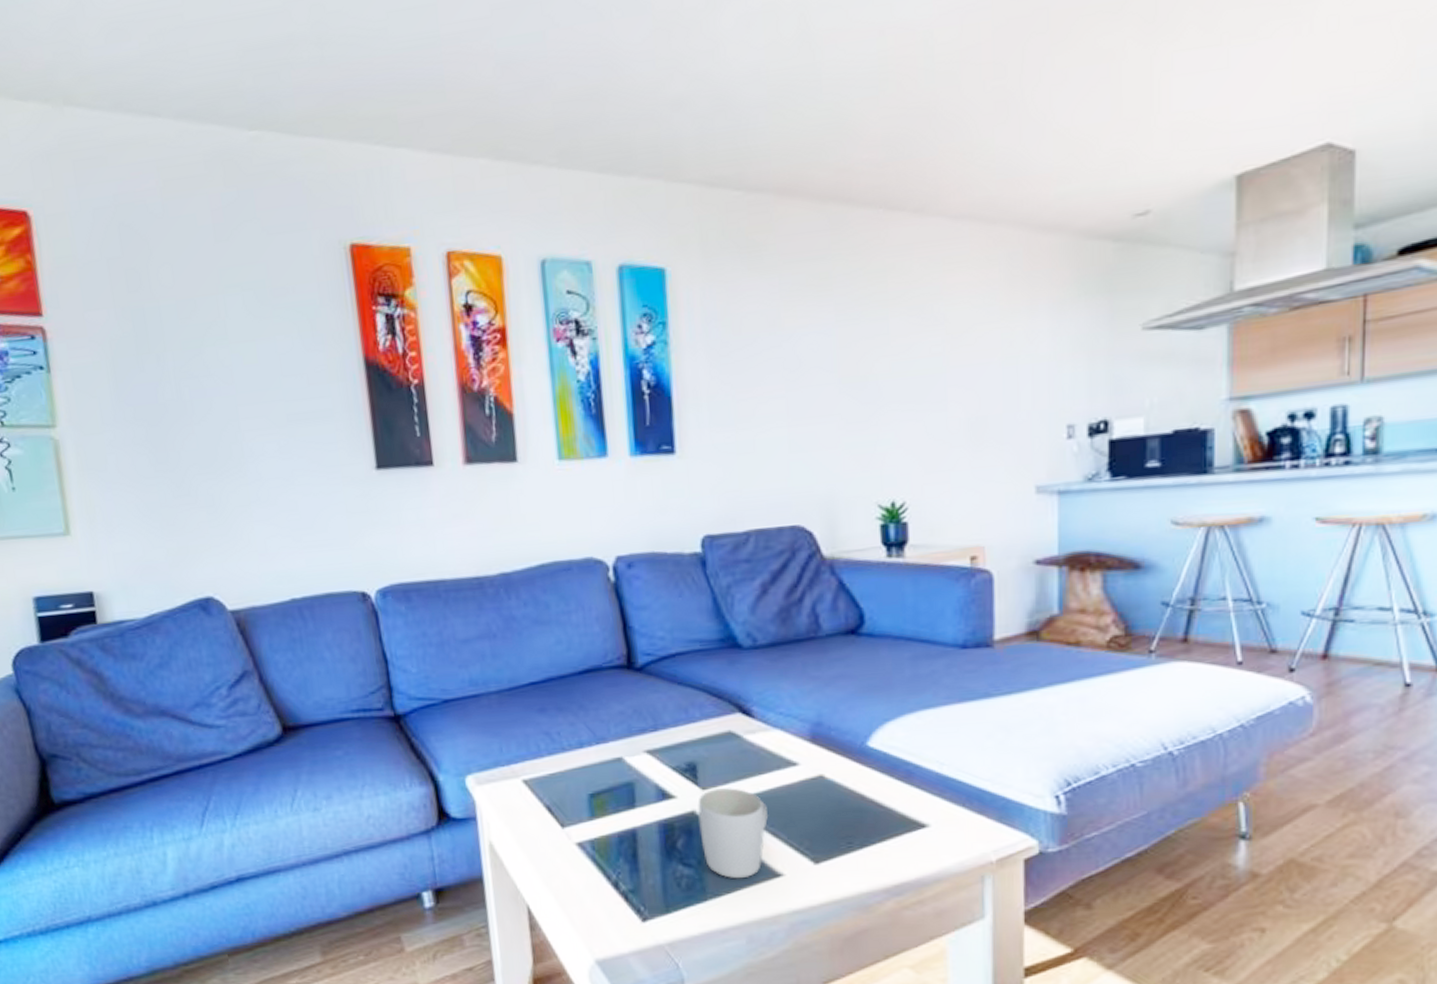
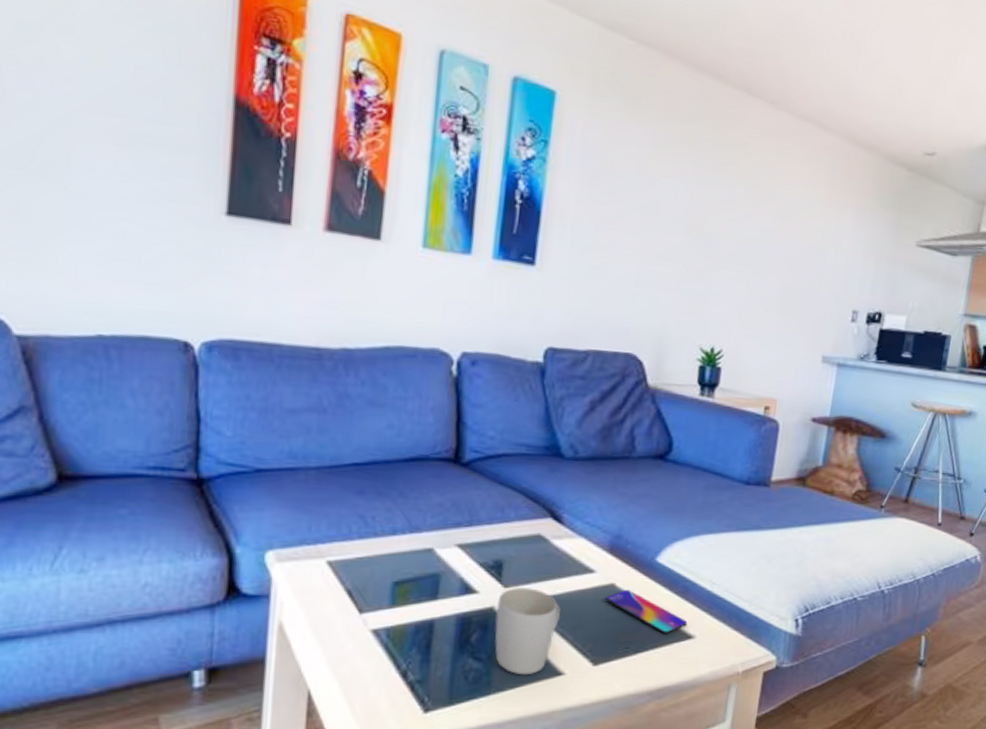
smartphone: none [816,780,918,825] -> present [605,589,688,634]

